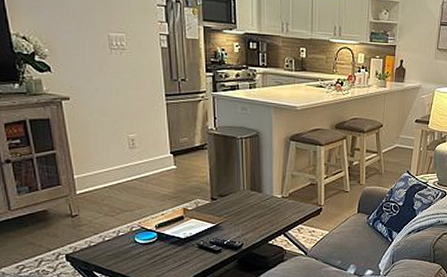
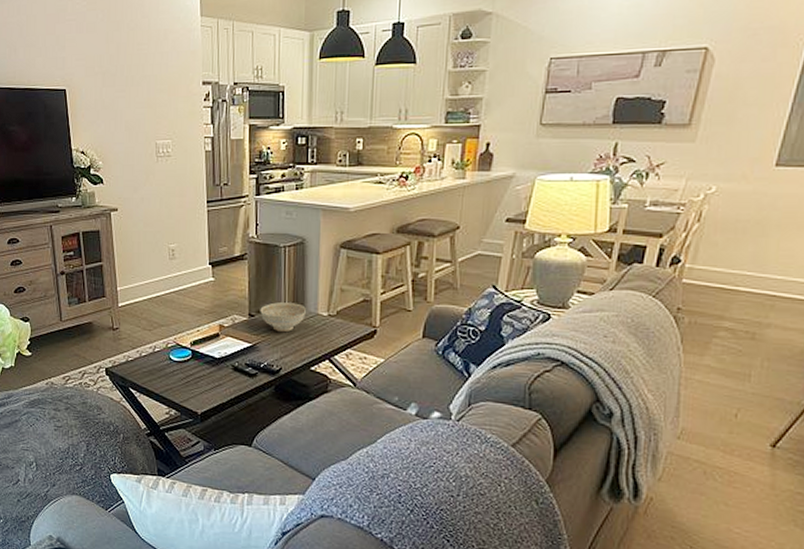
decorative bowl: none [221,187,264,213] -> present [260,302,307,333]

